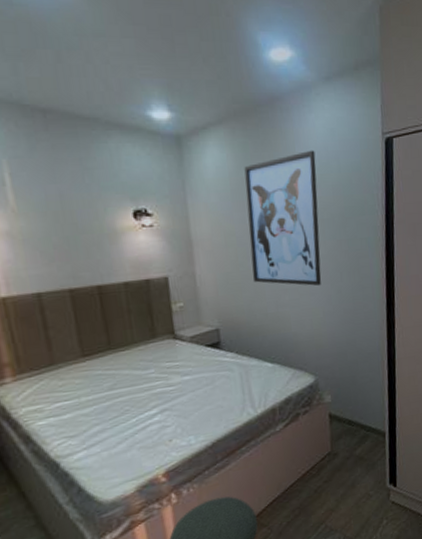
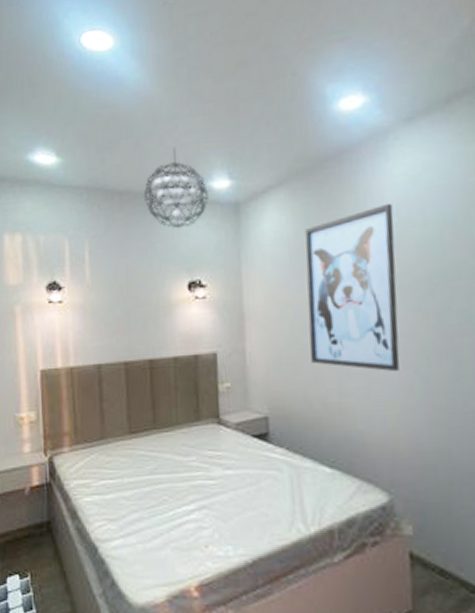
pendant light: none [72,68,148,156] -> present [143,147,209,229]

